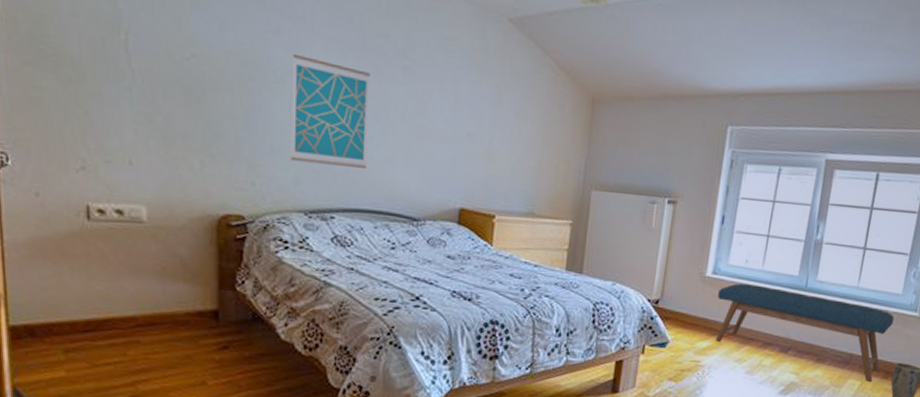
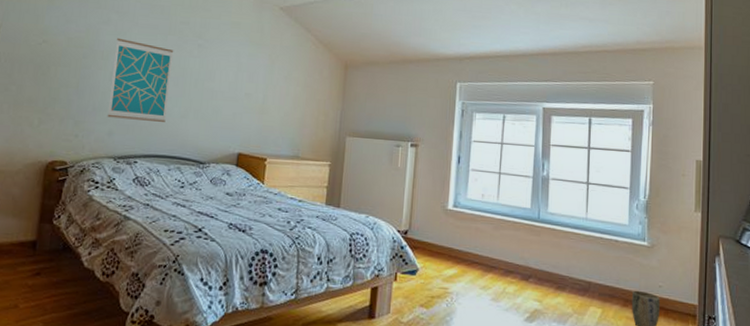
bench: present [716,283,895,383] -> none [460,215,625,311]

